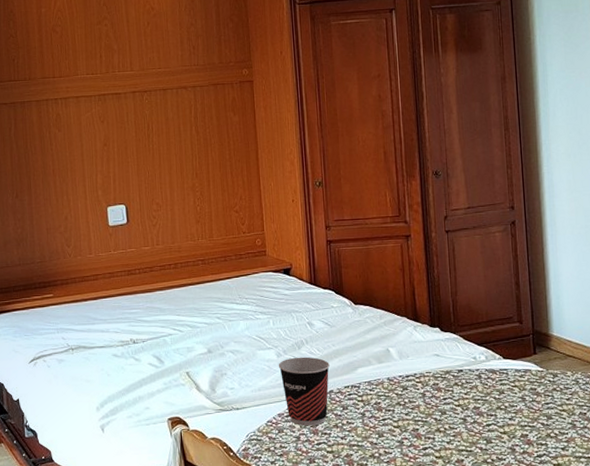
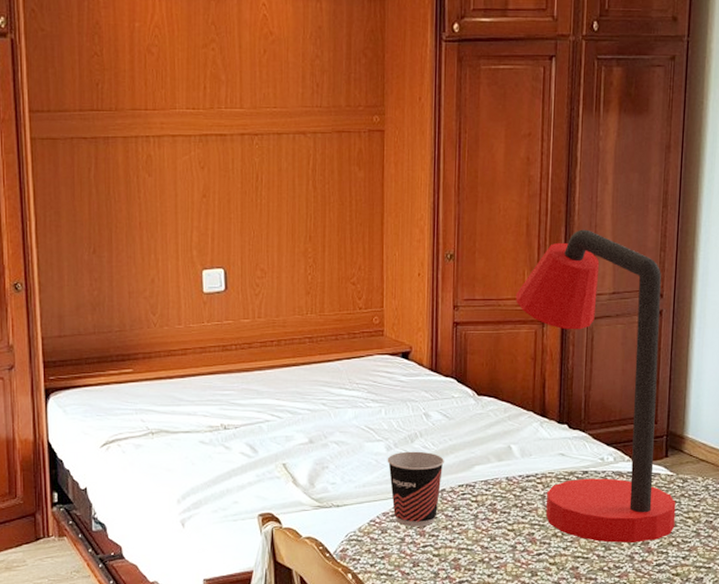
desk lamp: none [380,153,551,436] -> present [515,229,676,543]

